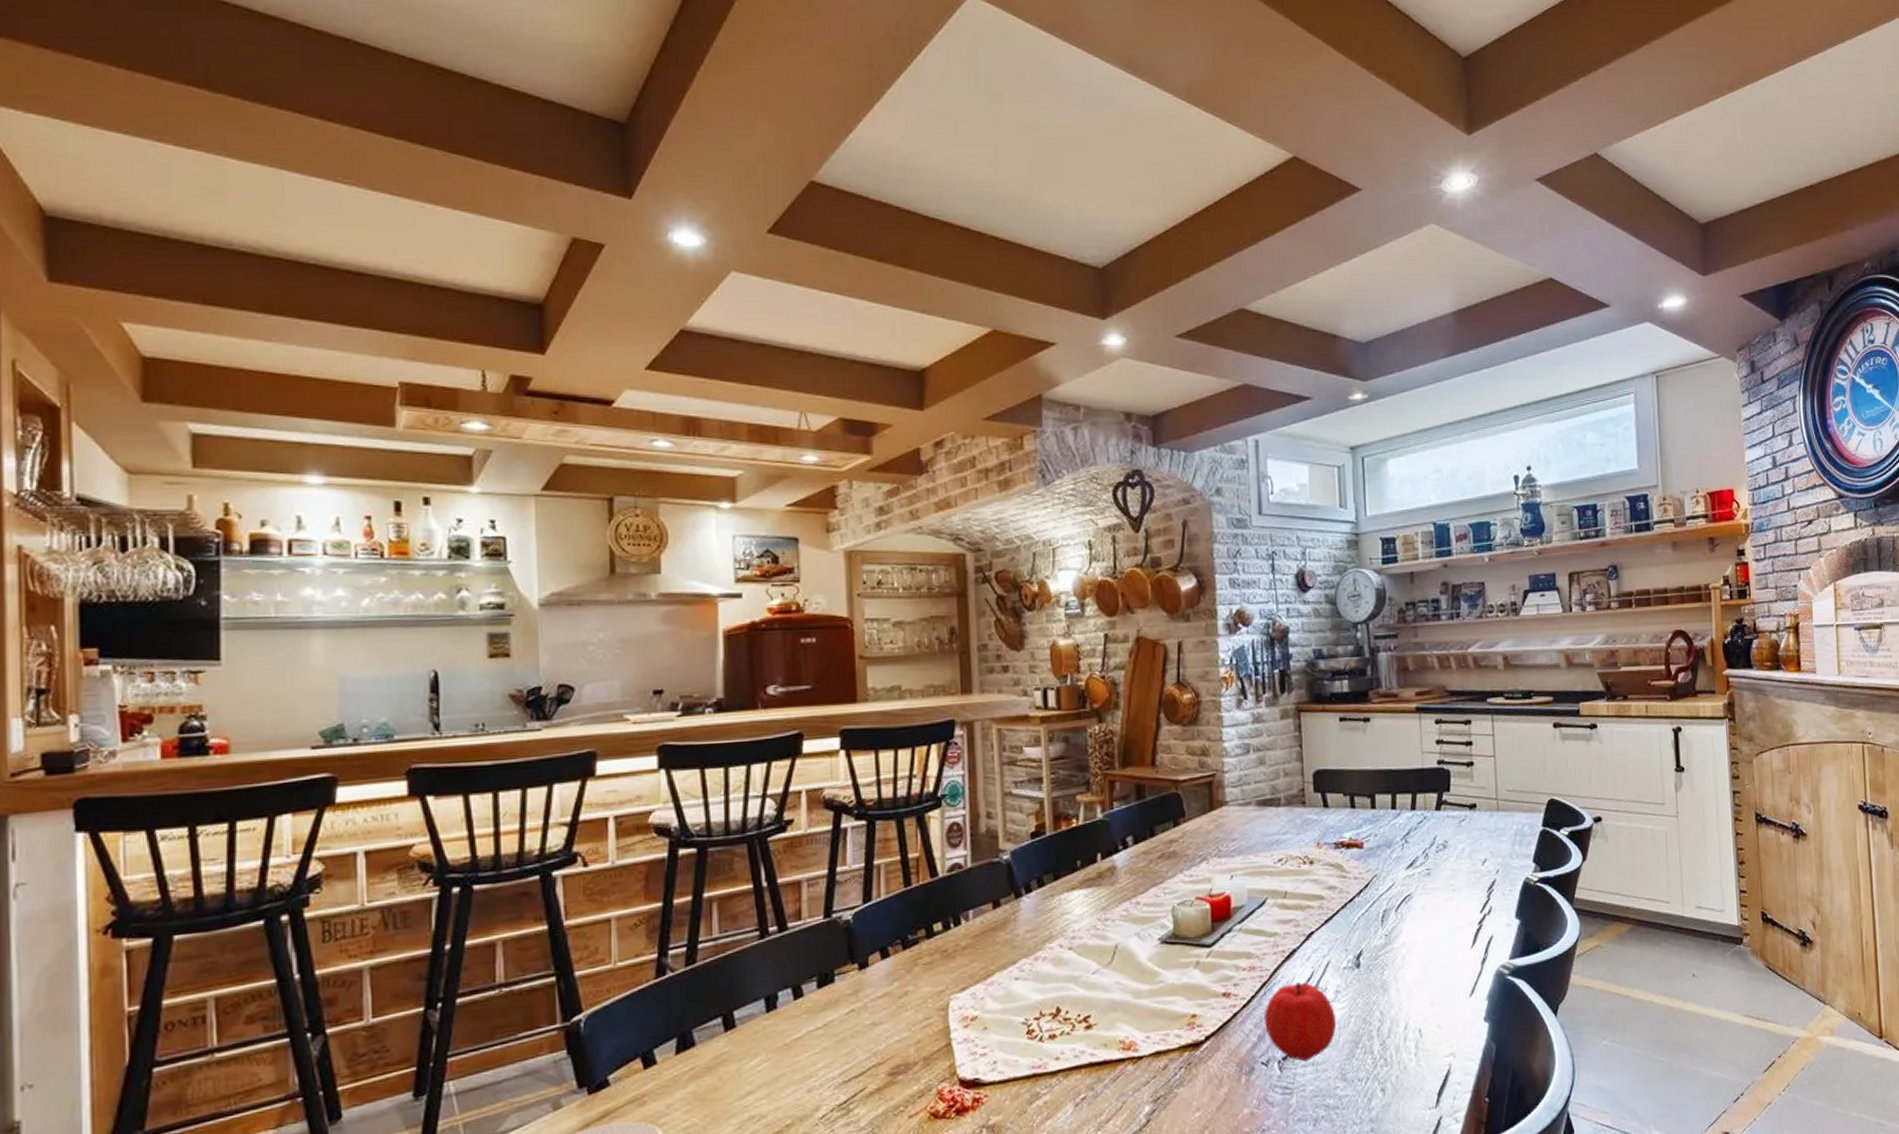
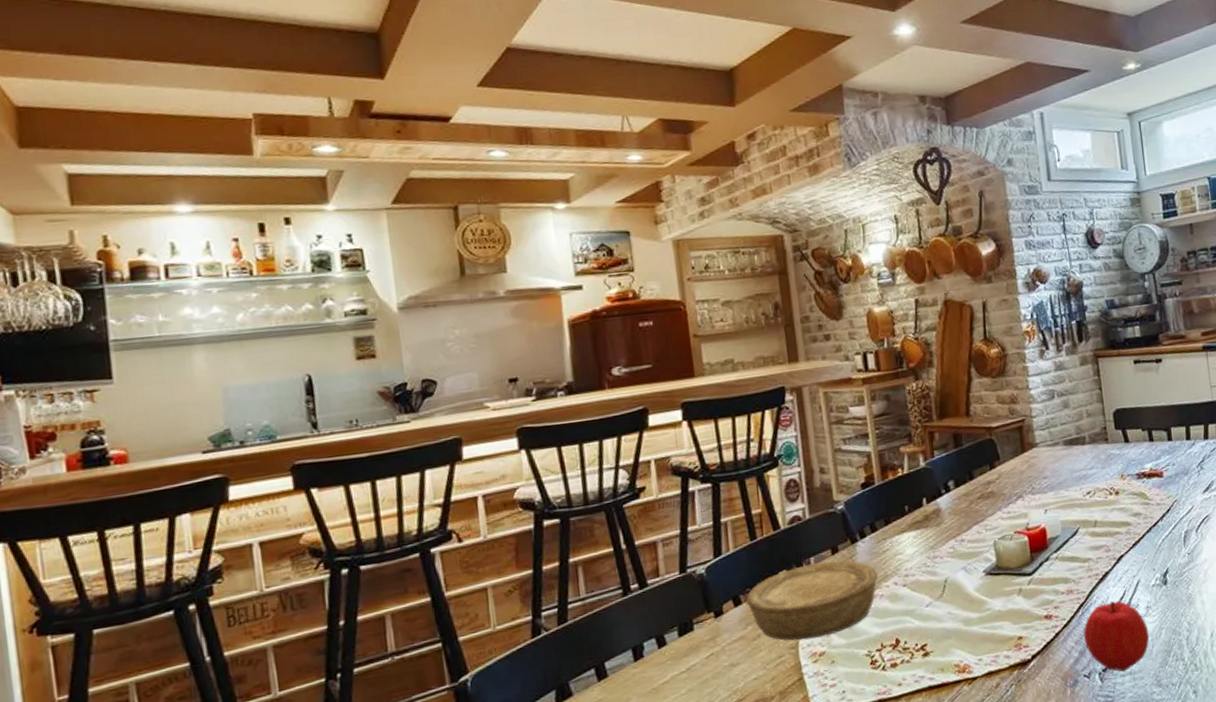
bowl: none [895,916,1042,1001] -> present [746,560,878,641]

